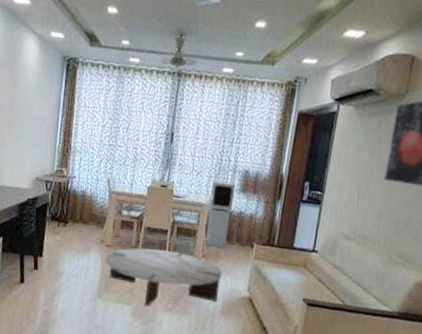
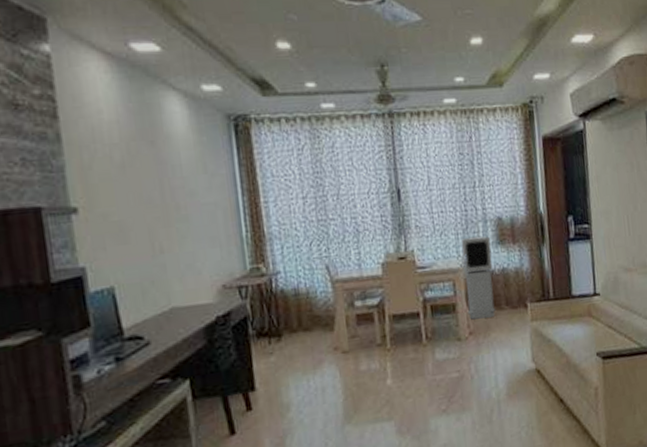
coffee table: present [105,247,223,306] -> none [345,335,500,416]

